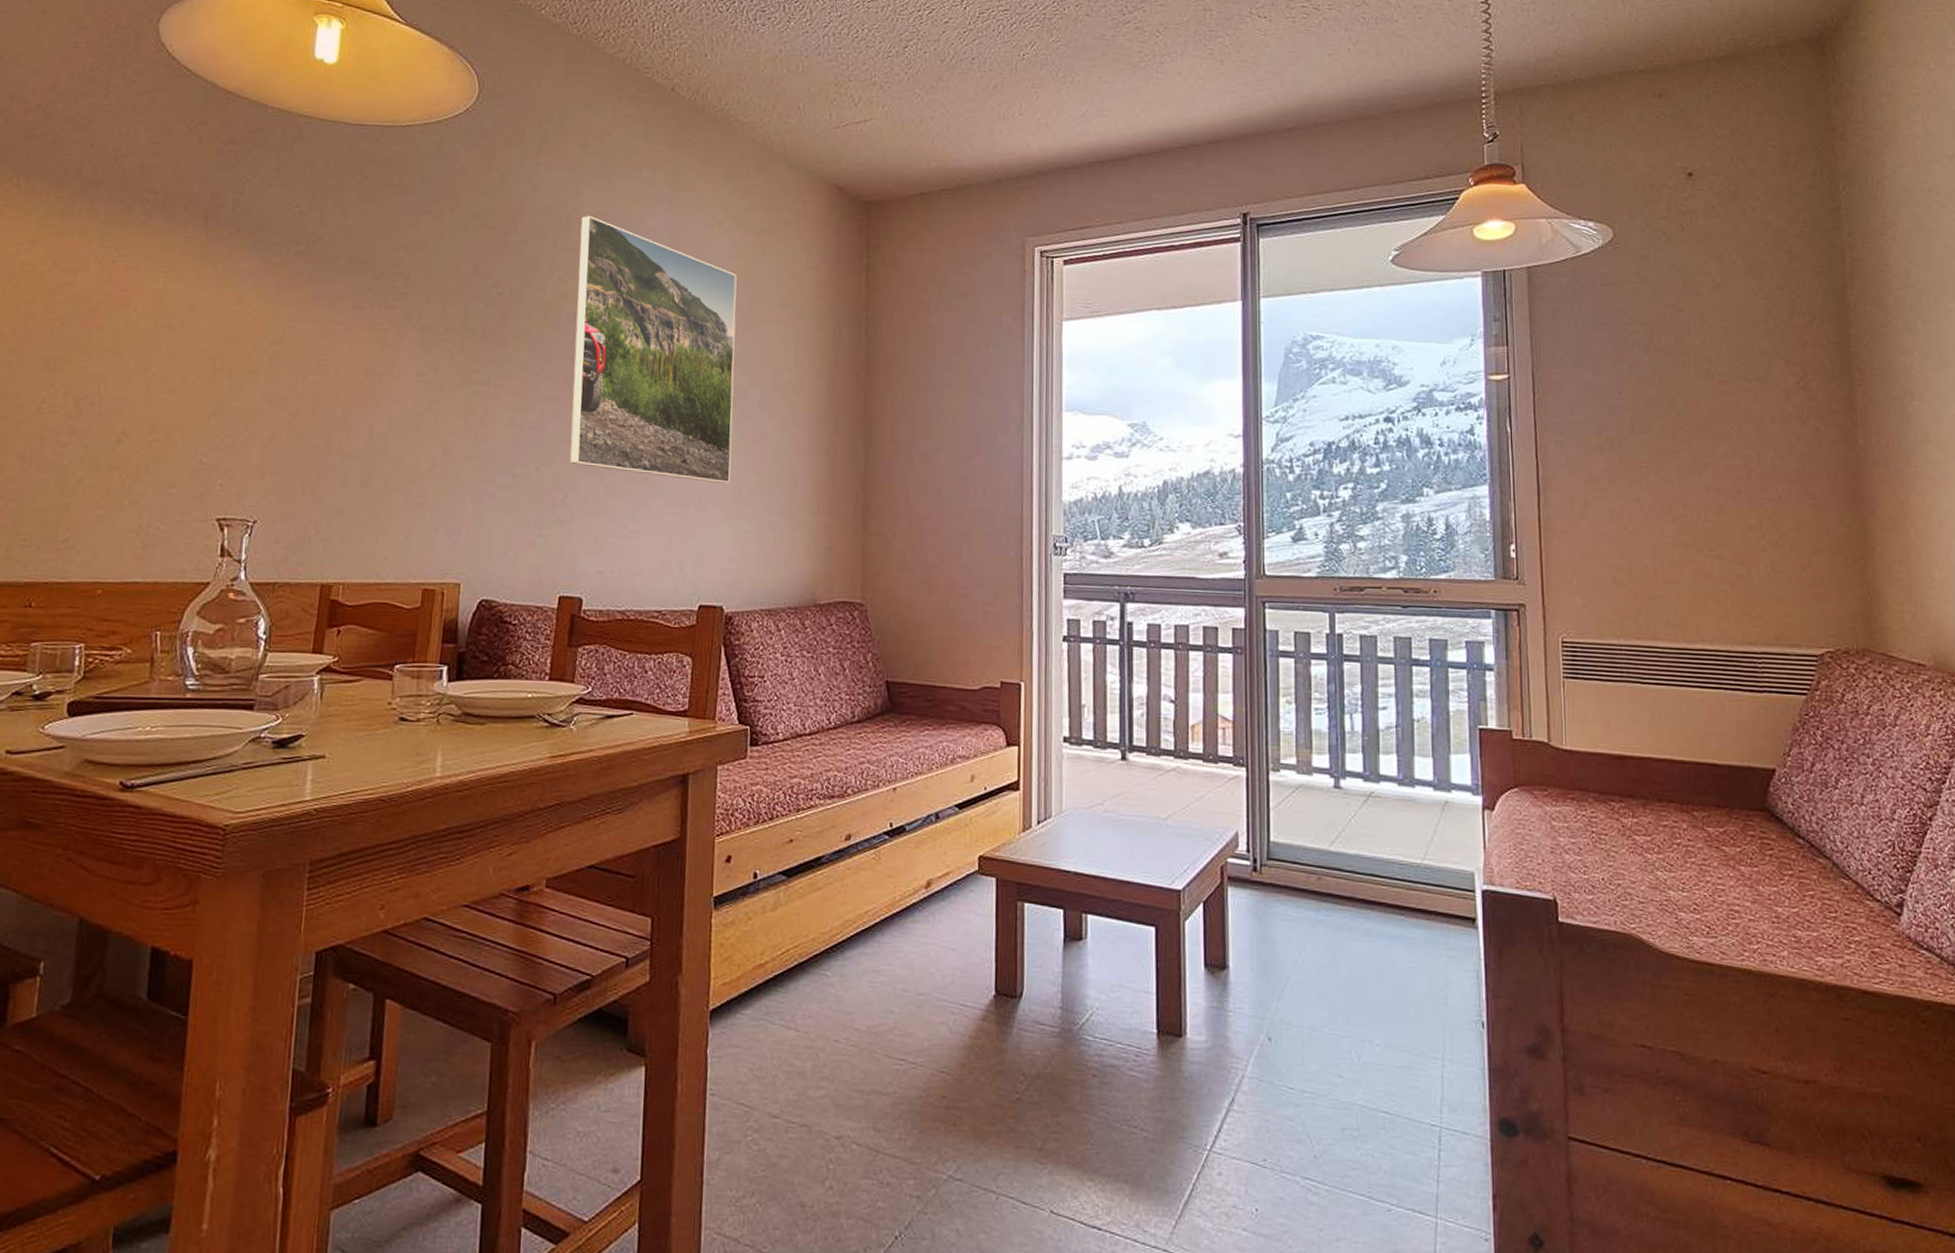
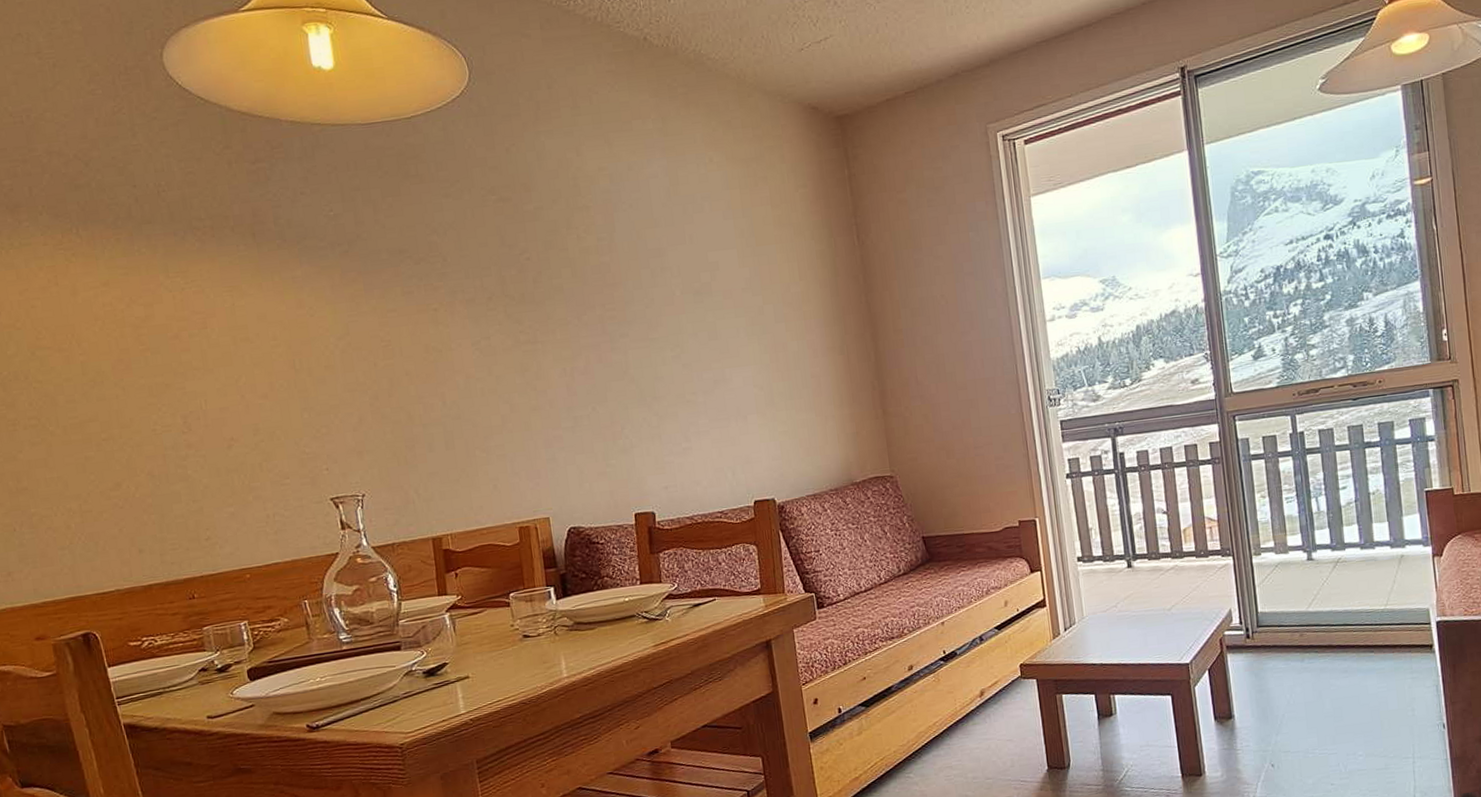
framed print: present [569,215,737,483] -> none [586,172,762,400]

